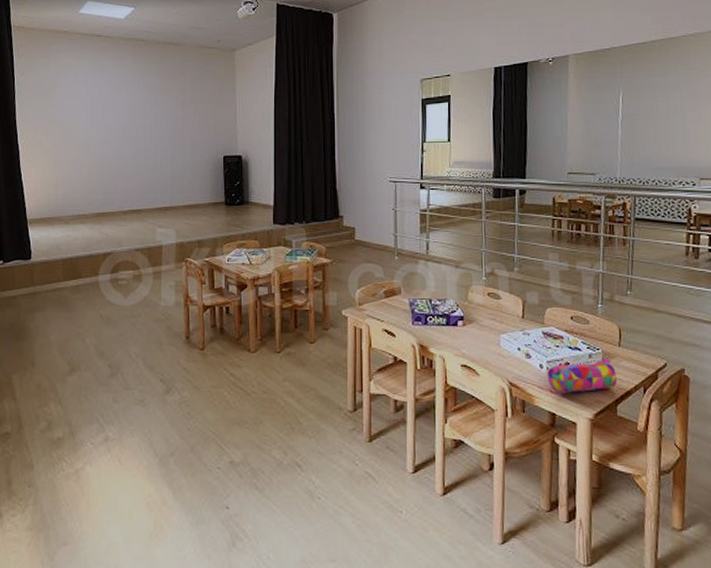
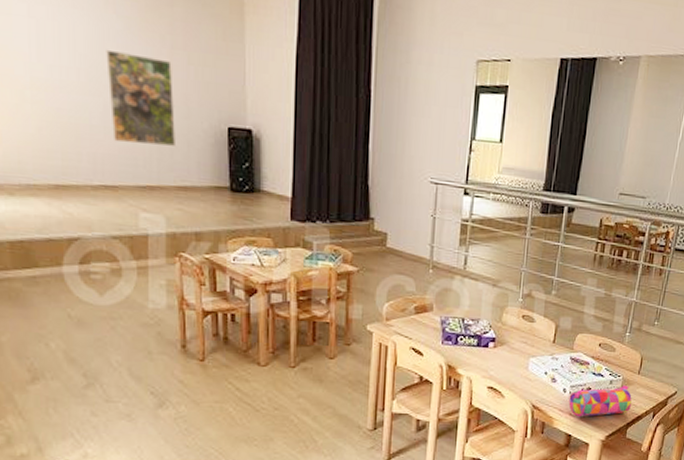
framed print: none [137,111,184,177] -> present [106,49,175,146]

